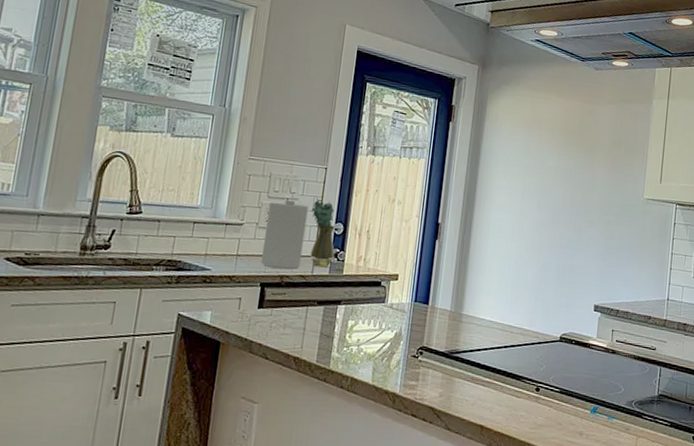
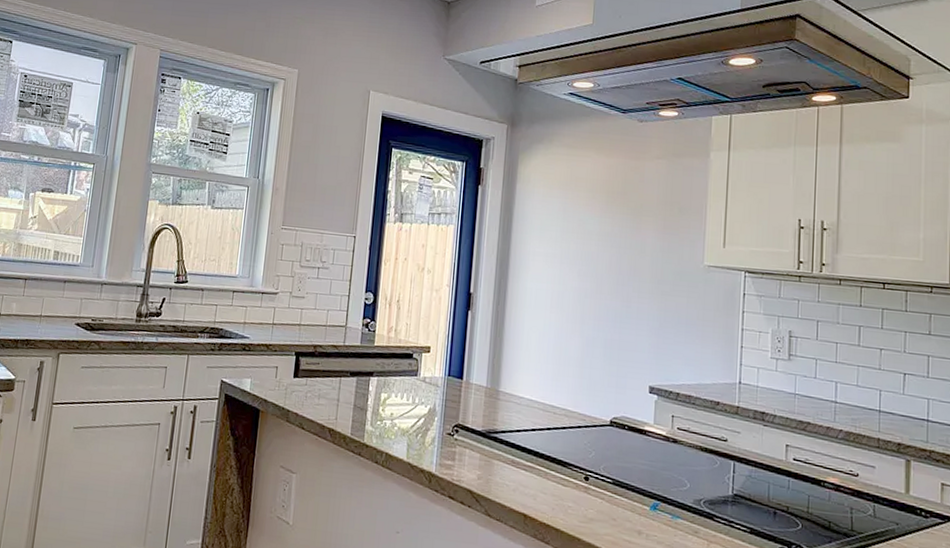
paper towel holder: present [260,199,309,269] -> none [295,268,339,339]
vase: present [310,197,335,268] -> none [341,266,365,338]

